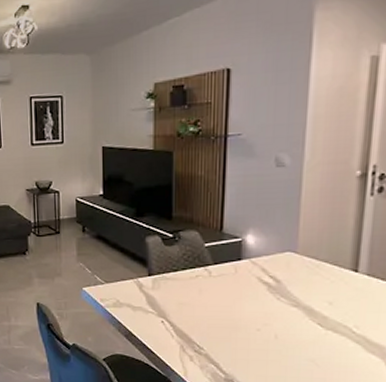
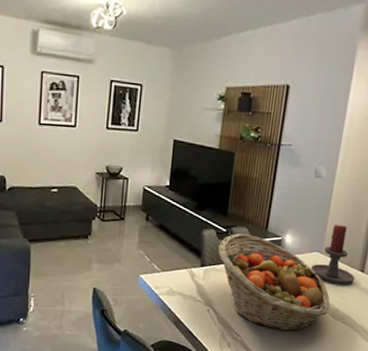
fruit basket: none [166,238,315,344] -> present [218,234,330,332]
candle holder: none [284,218,346,287] -> present [311,225,355,284]

